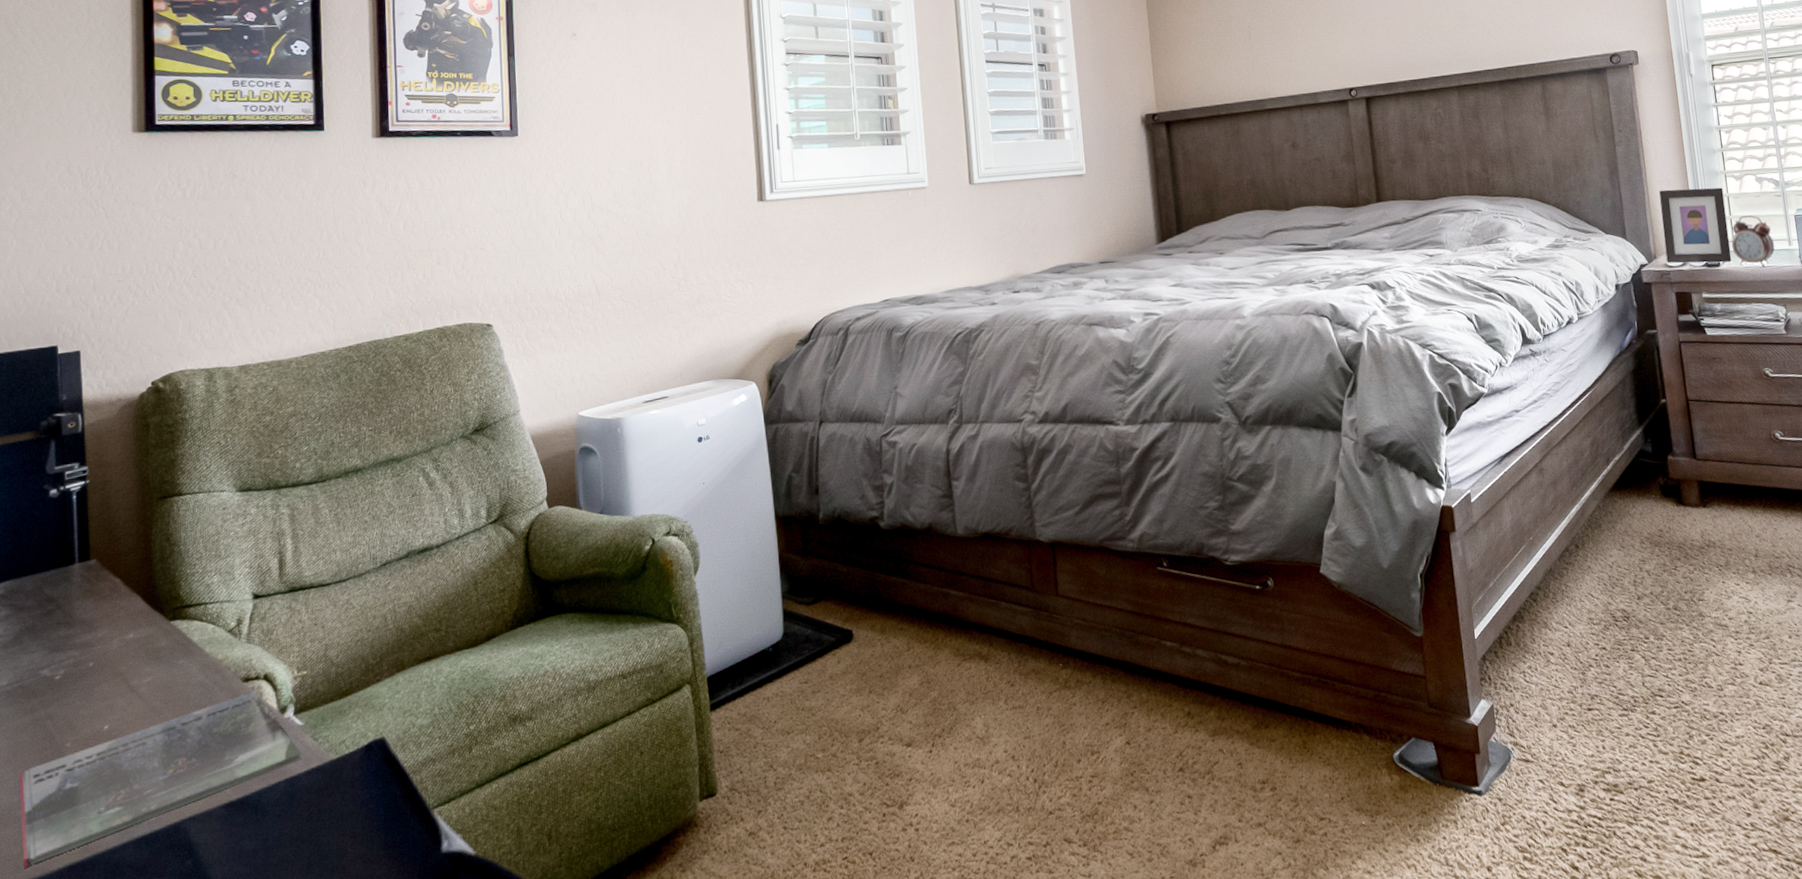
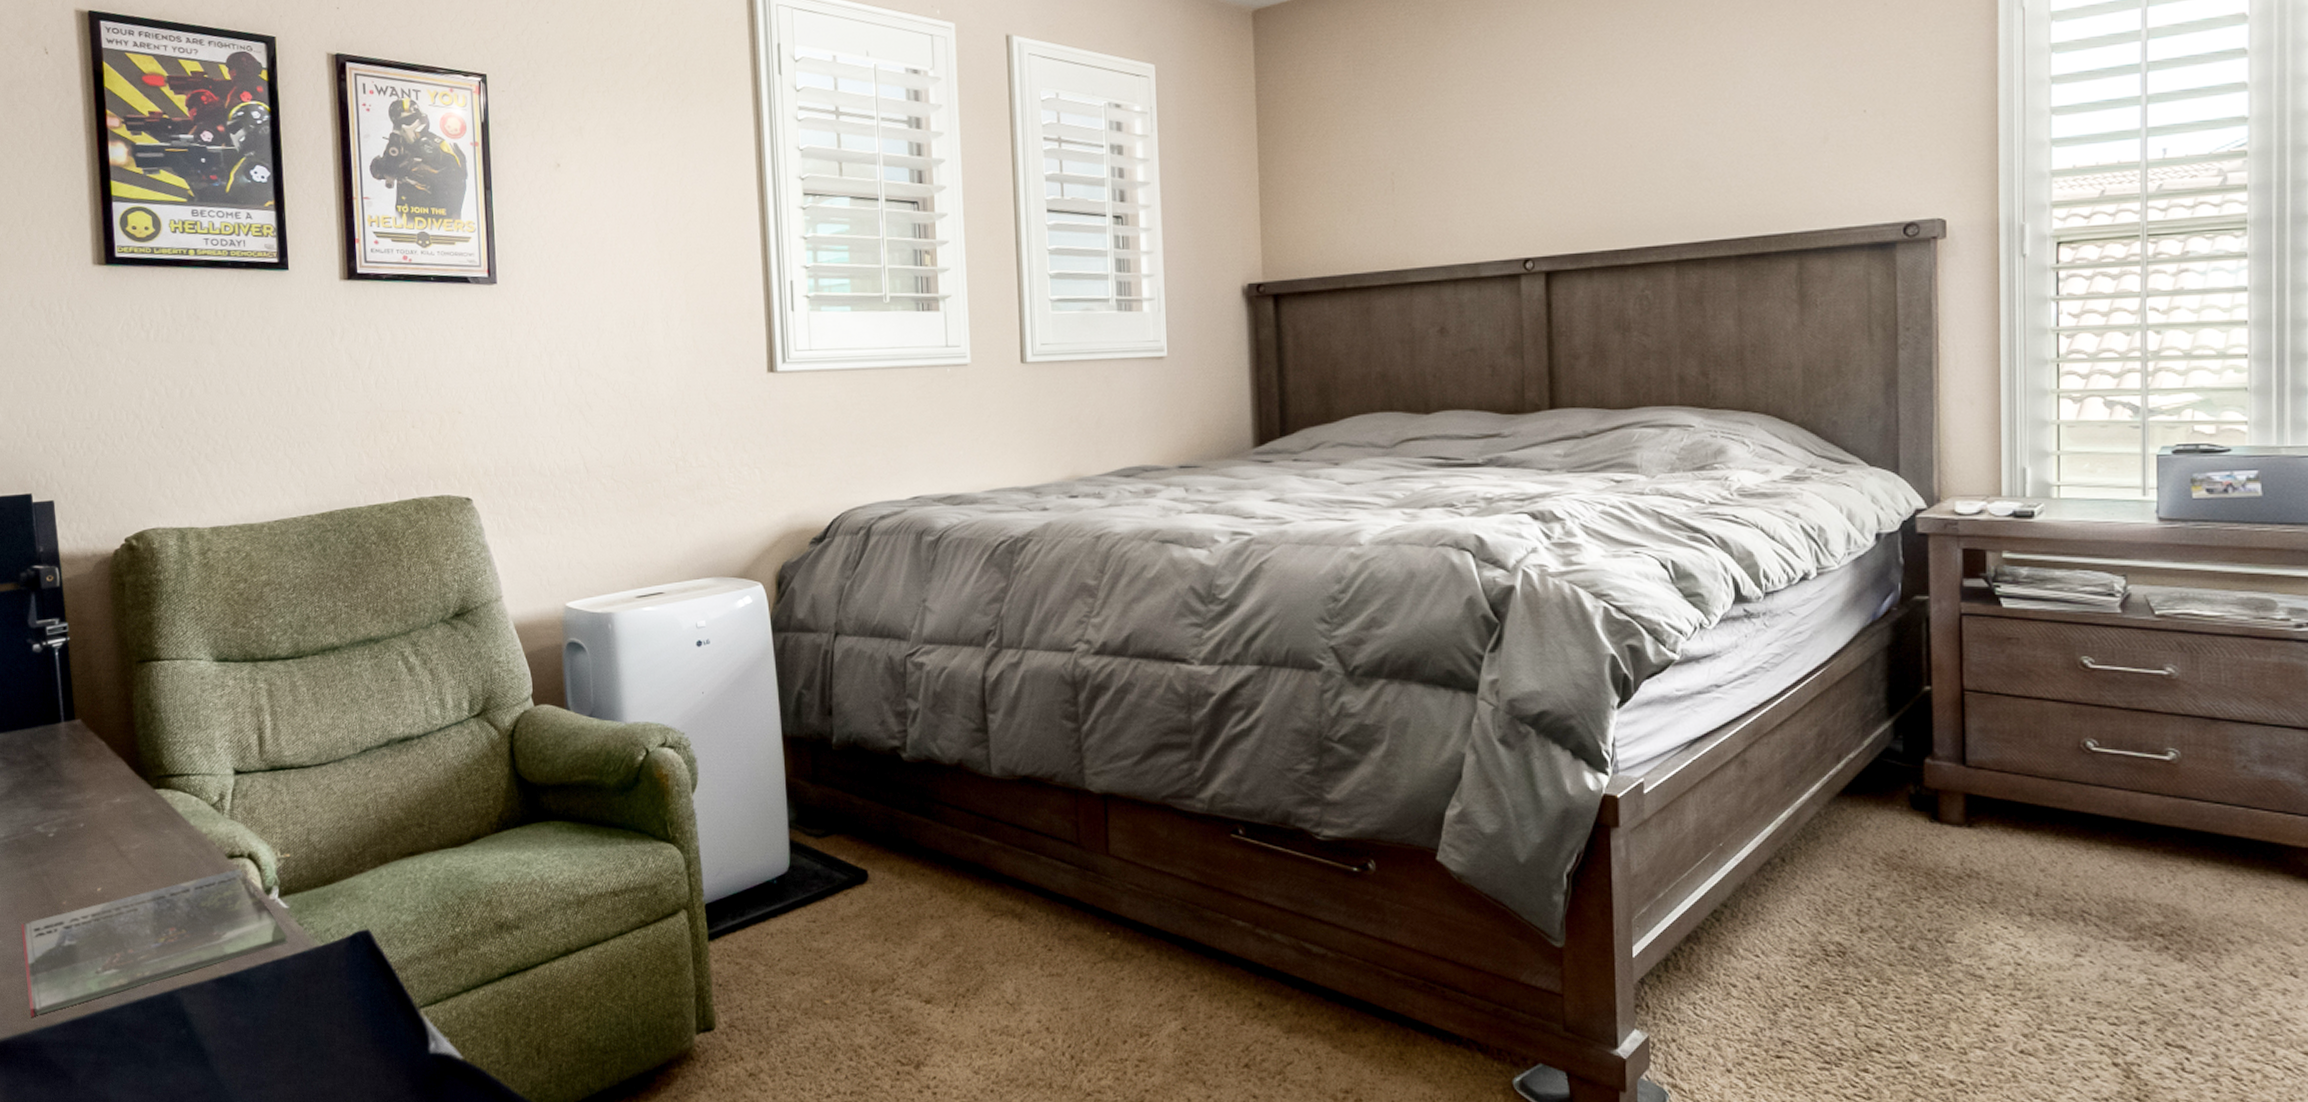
picture frame: present [1659,187,1732,264] -> none [1954,411,2053,513]
alarm clock: present [1731,215,1775,267] -> none [2055,451,2121,522]

